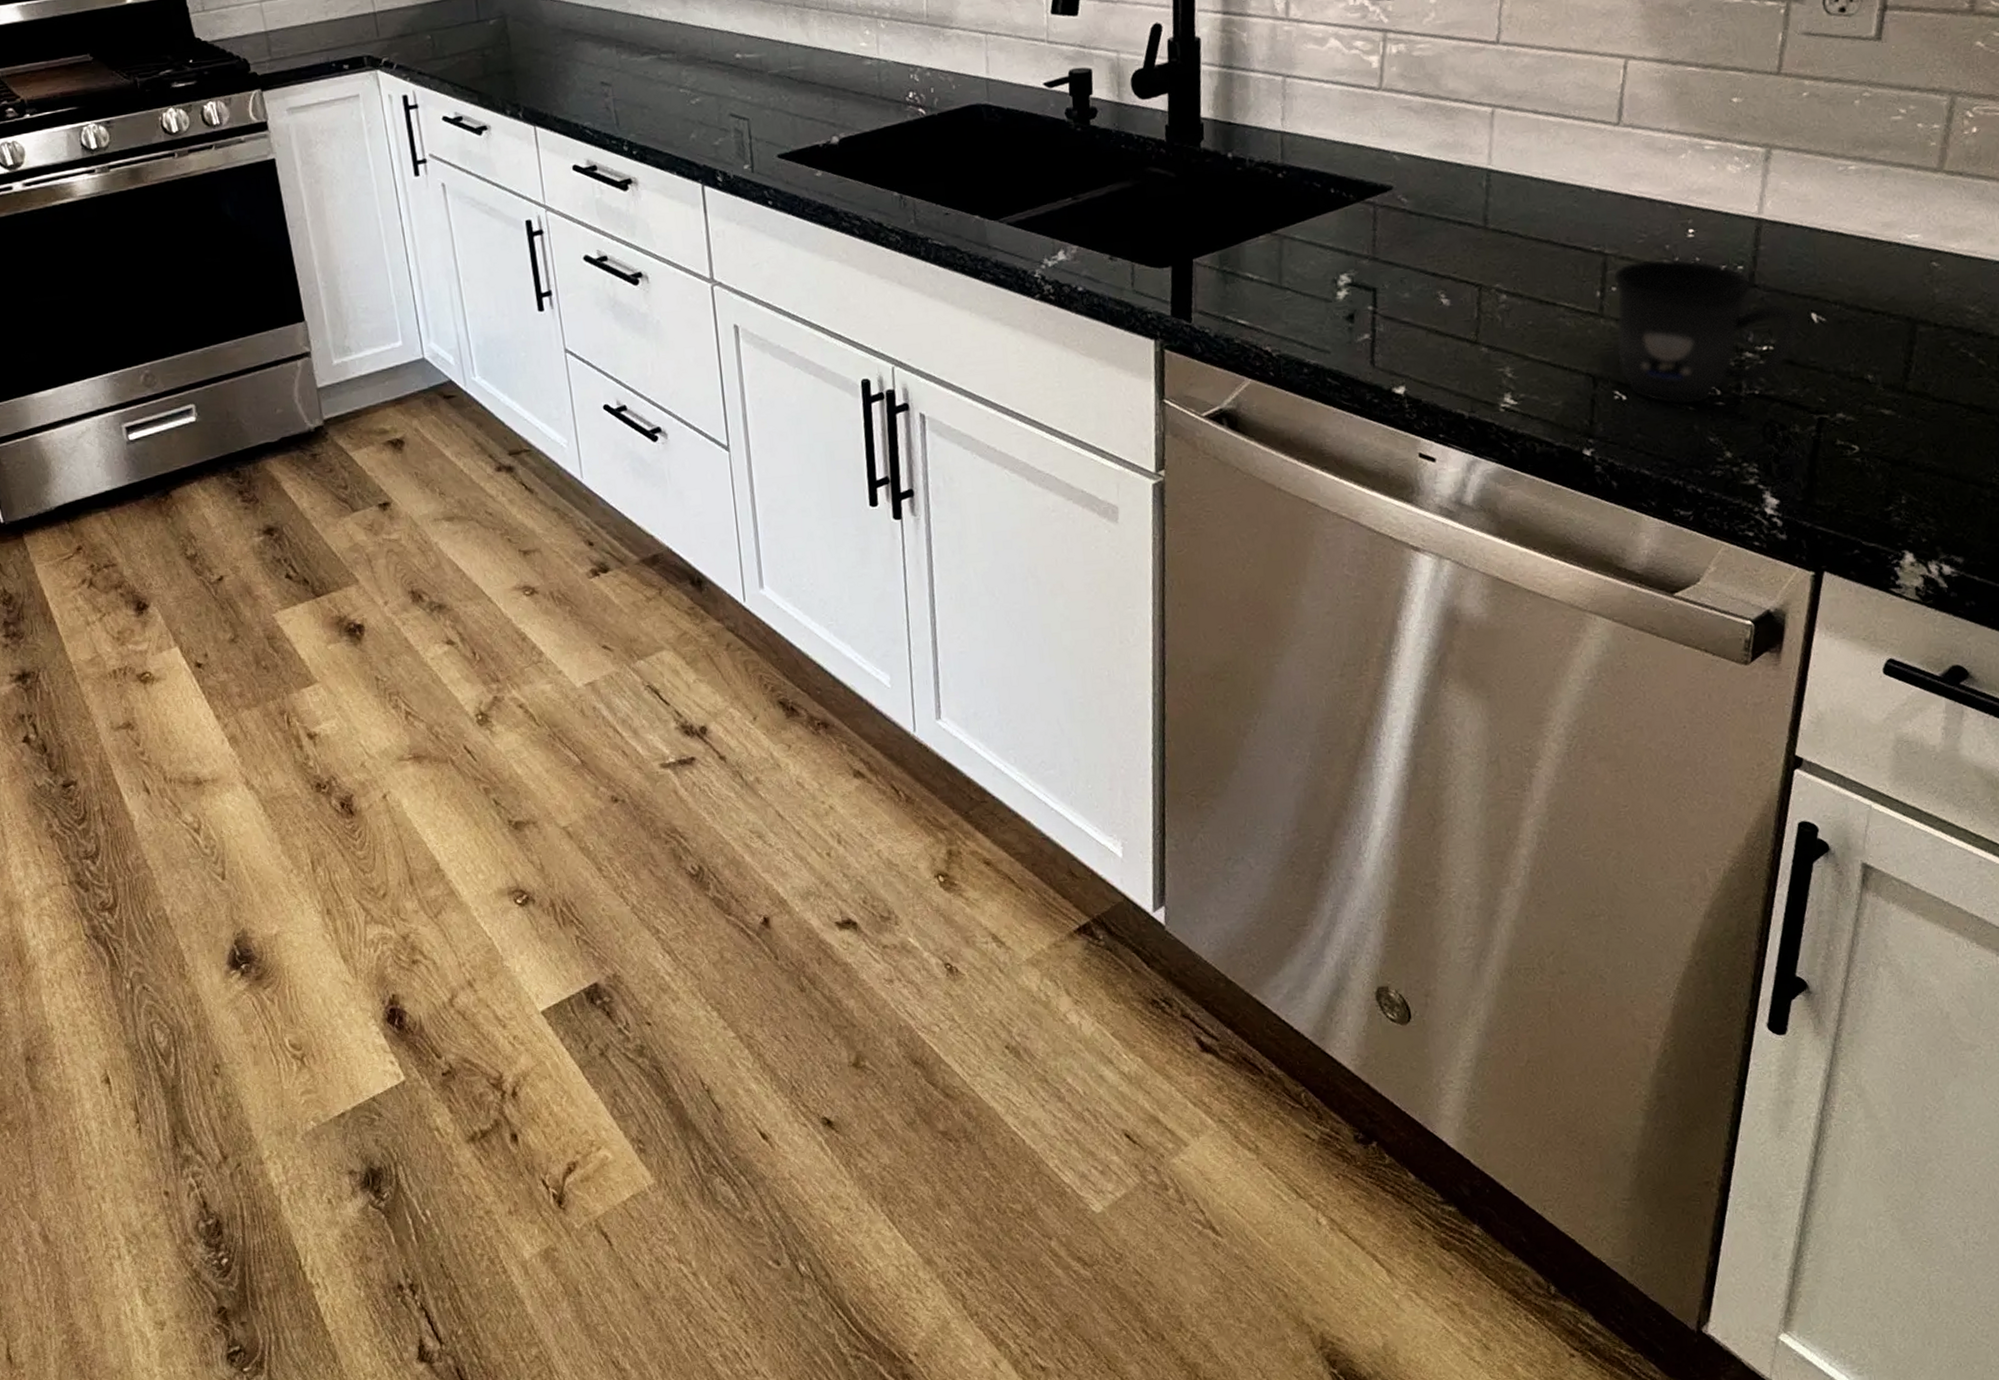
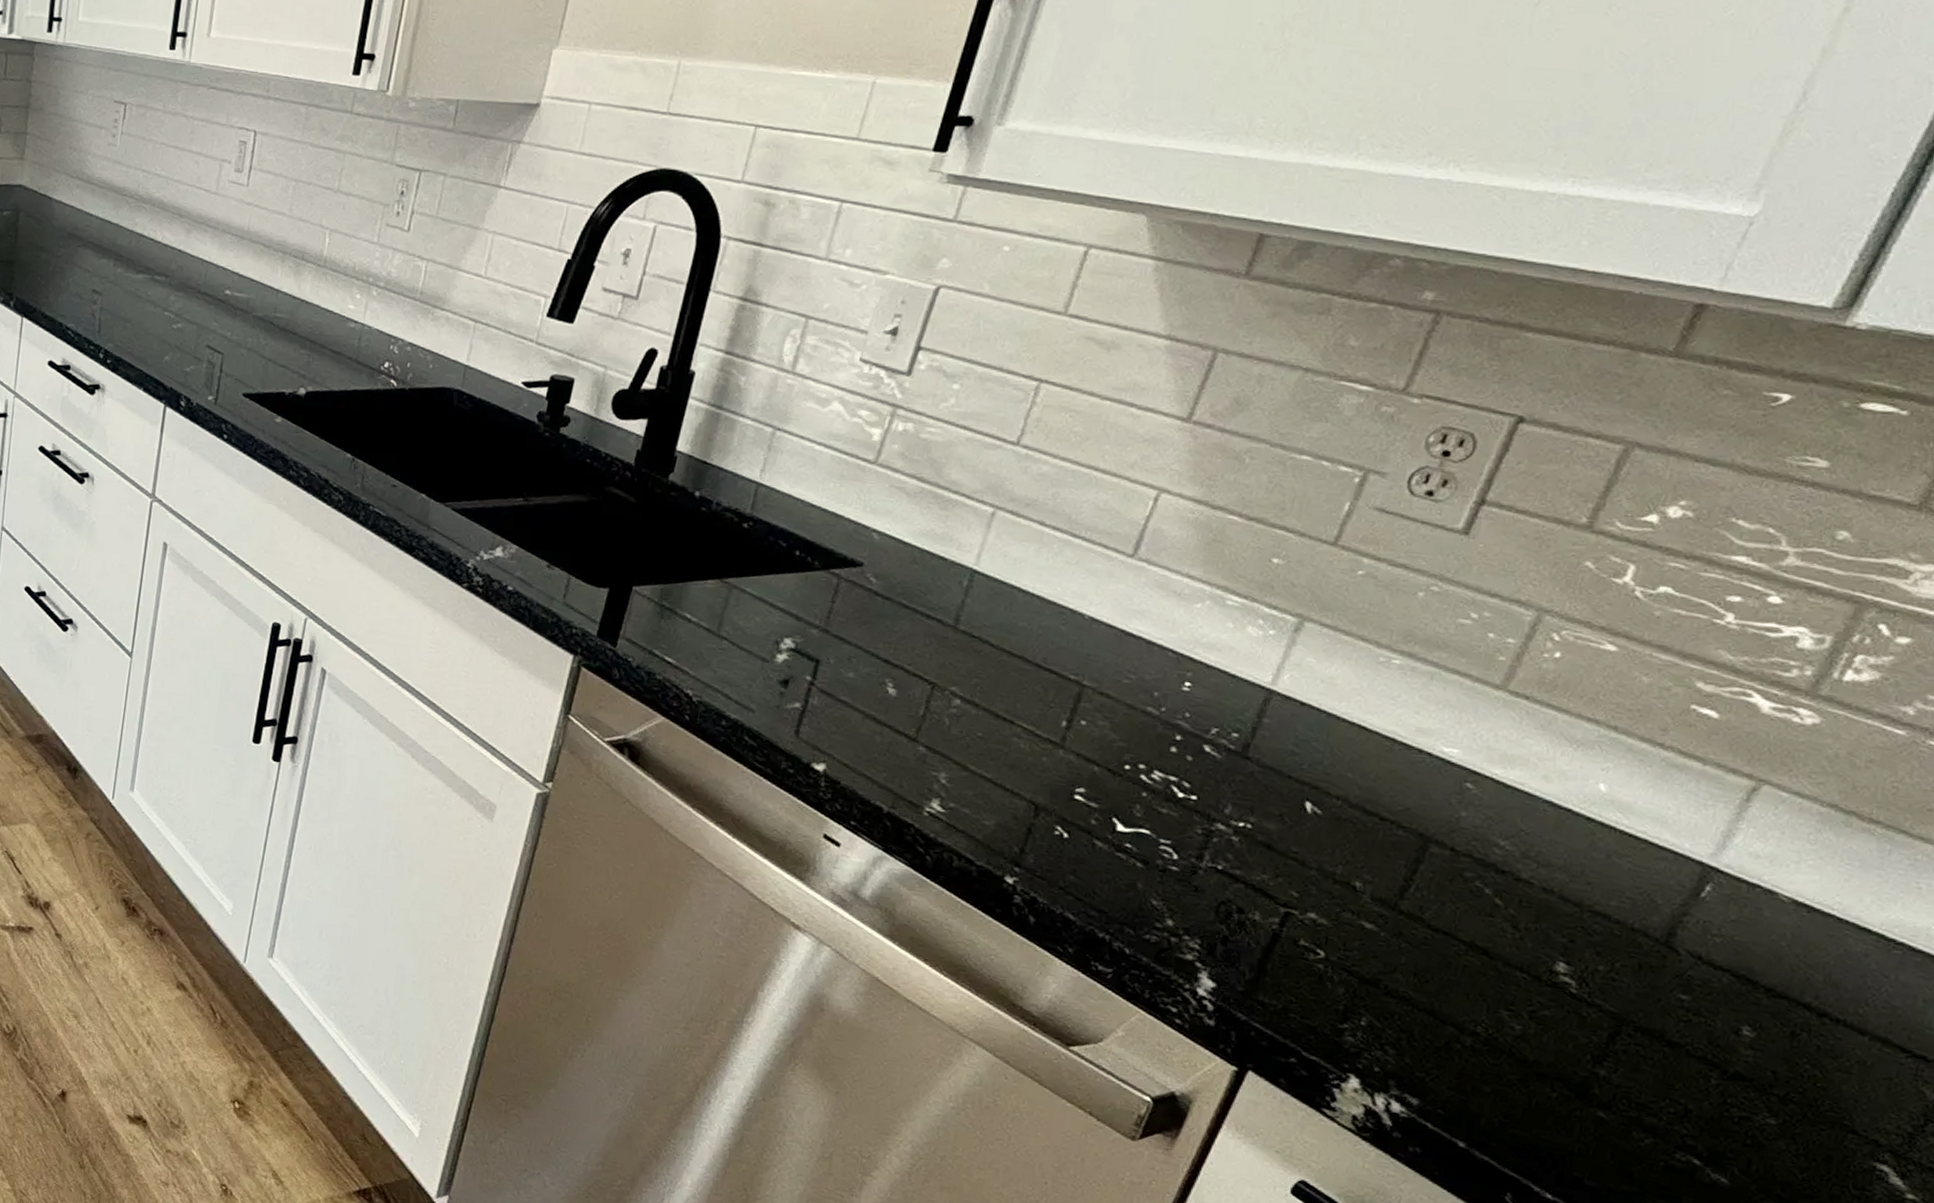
mug: present [1613,259,1801,405] -> none [1067,700,1291,863]

